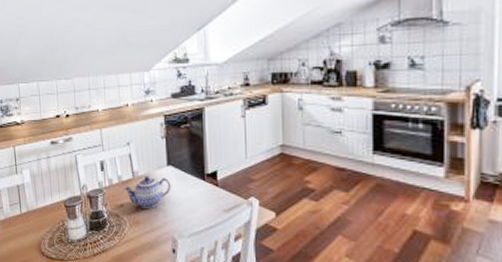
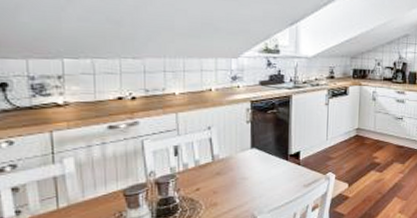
teapot: present [124,176,172,209] -> none [201,159,254,190]

